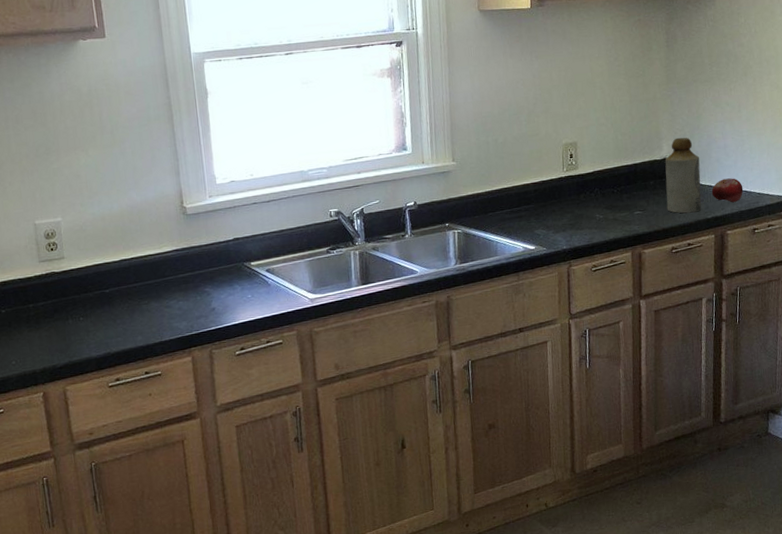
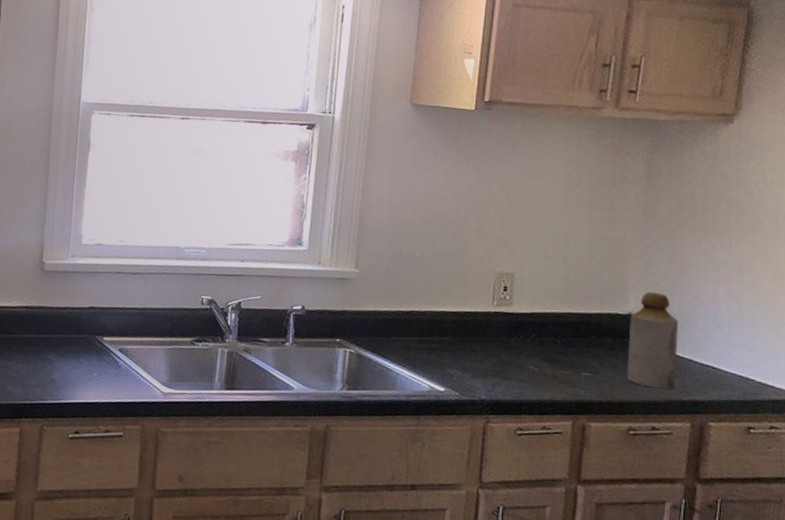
fruit: present [711,178,743,203] -> none [691,354,738,388]

